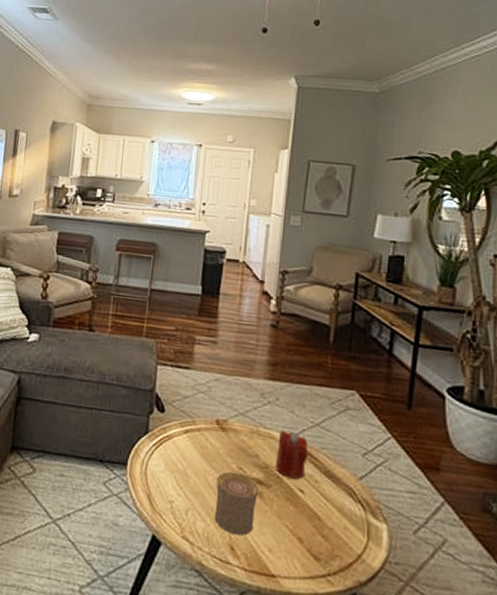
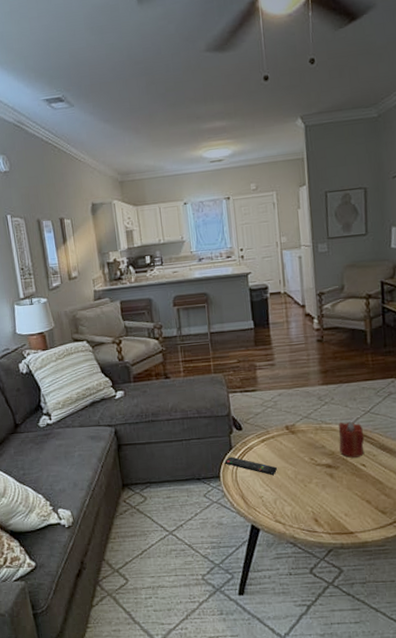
remote control: none [136,442,198,478] -> present [224,456,278,476]
cup: present [214,471,259,536] -> none [295,463,330,510]

